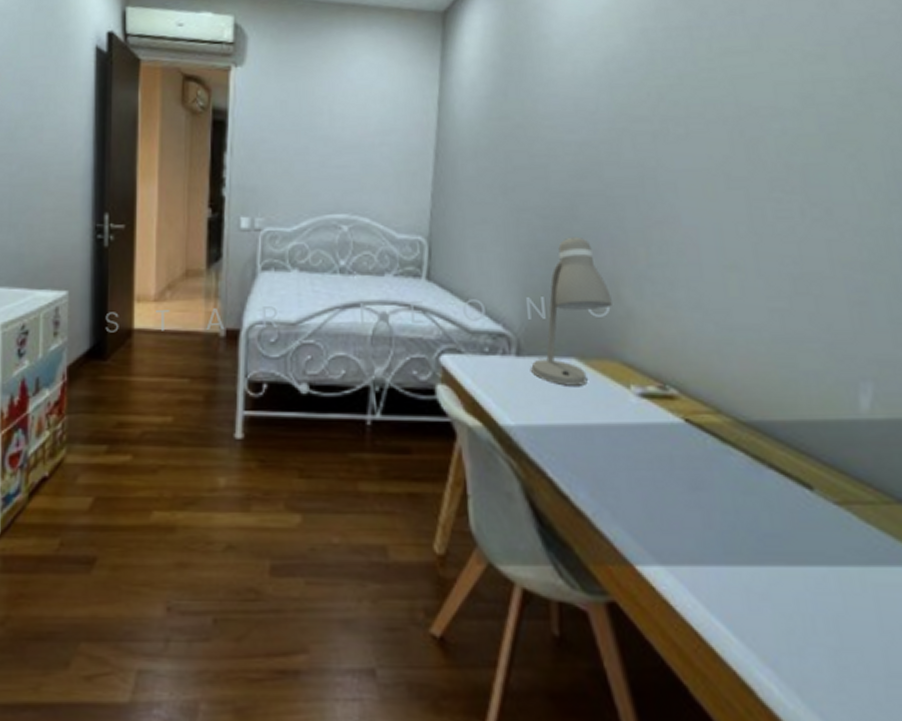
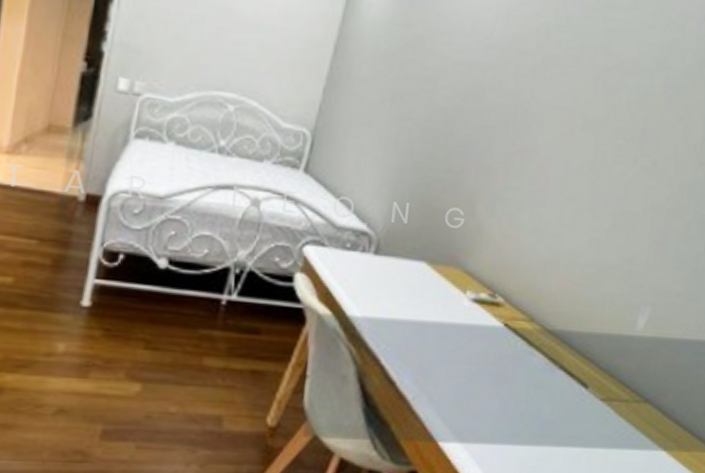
desk lamp: present [531,236,612,386] -> none [385,151,468,287]

